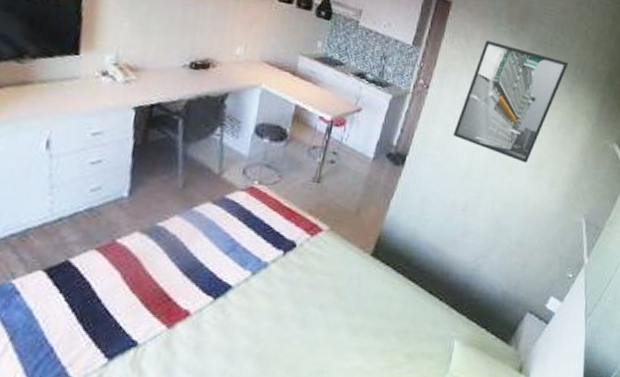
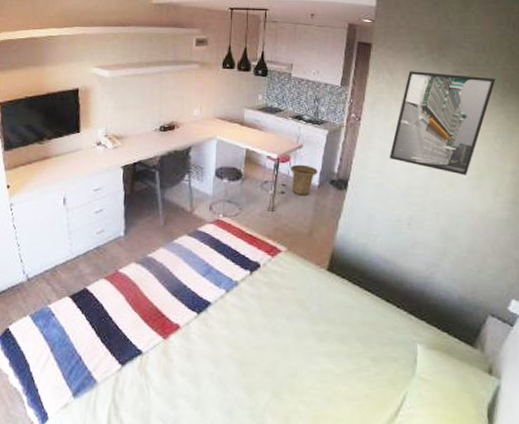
basket: none [343,130,375,168] -> present [291,164,318,195]

